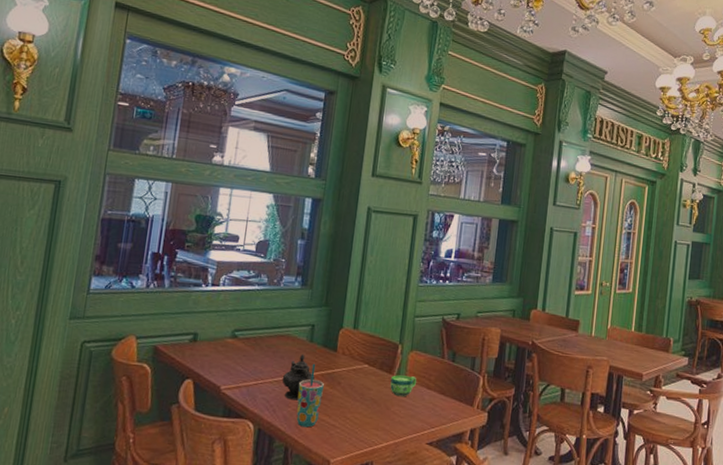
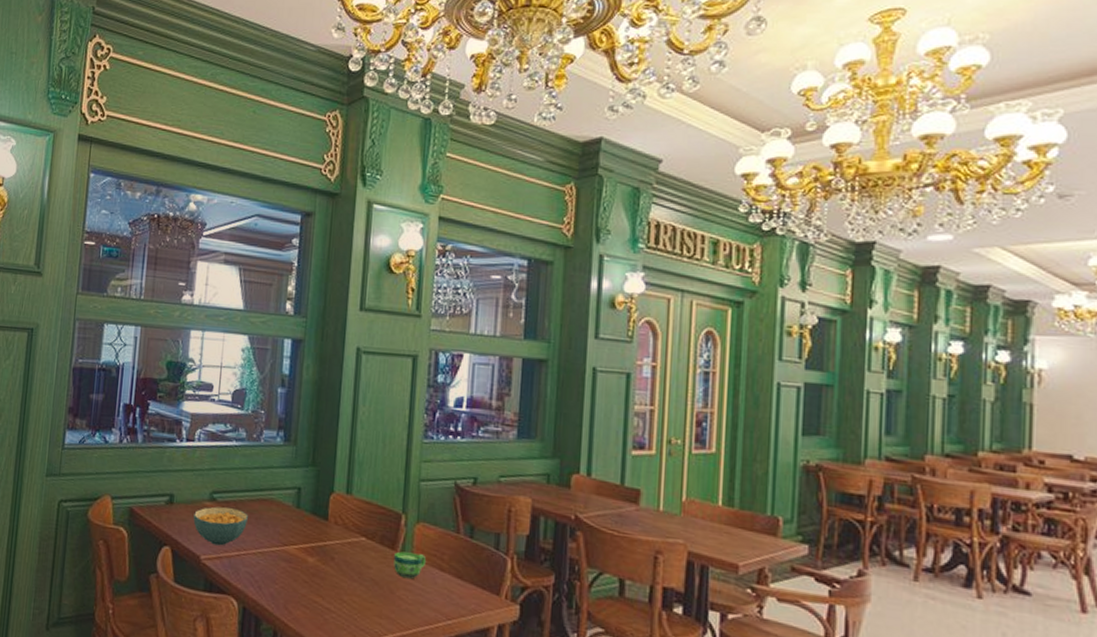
cereal bowl: none [215,343,266,377] -> present [193,506,248,546]
teapot: present [282,354,316,401] -> none [266,522,305,577]
cup: present [296,363,324,428] -> none [285,533,315,610]

